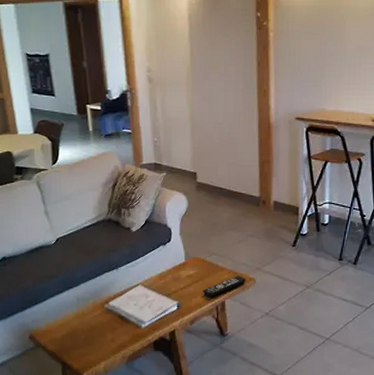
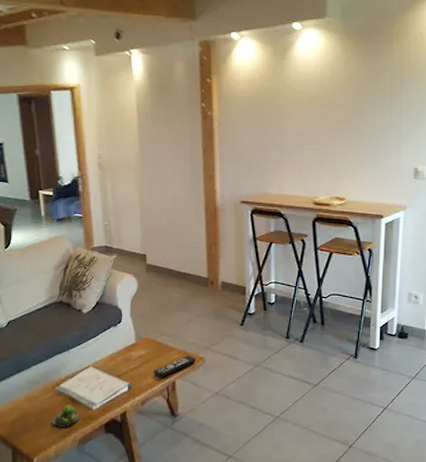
succulent plant: none [100,322,129,344] -> present [51,405,80,427]

